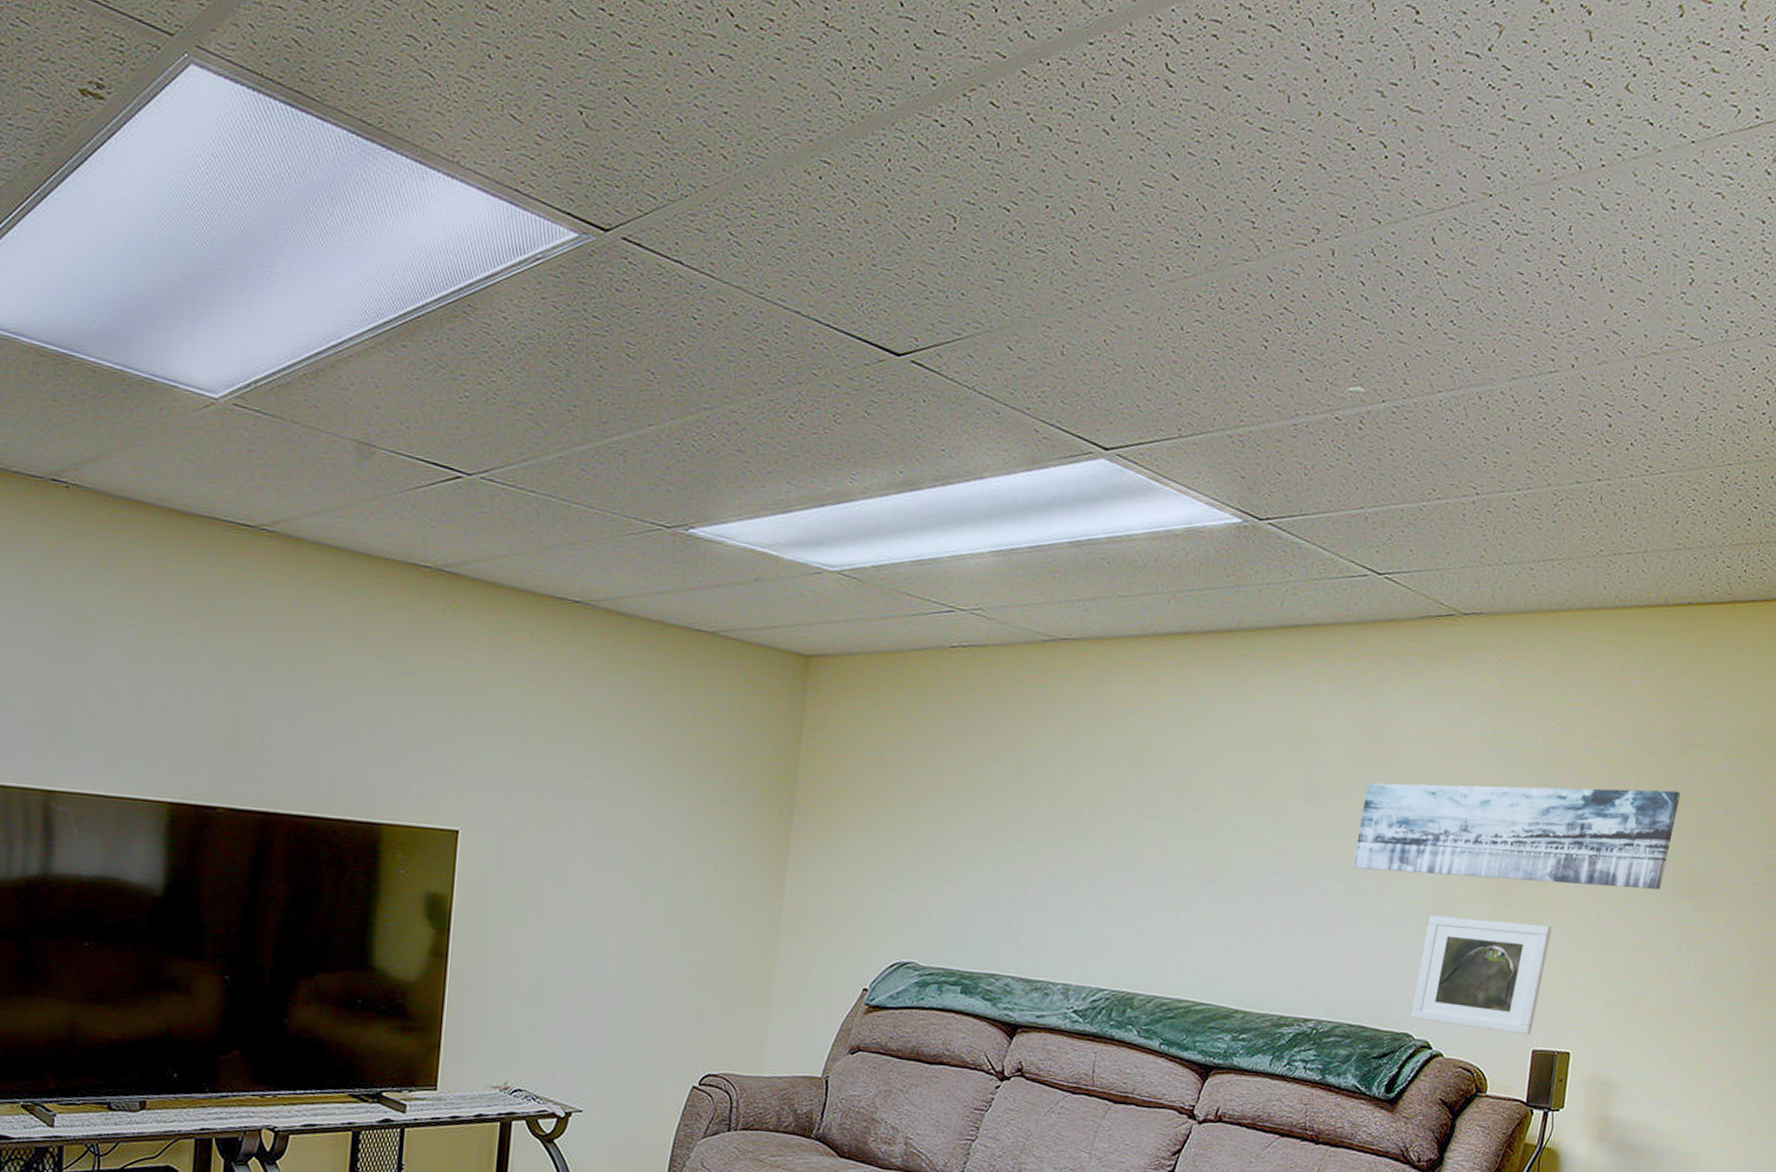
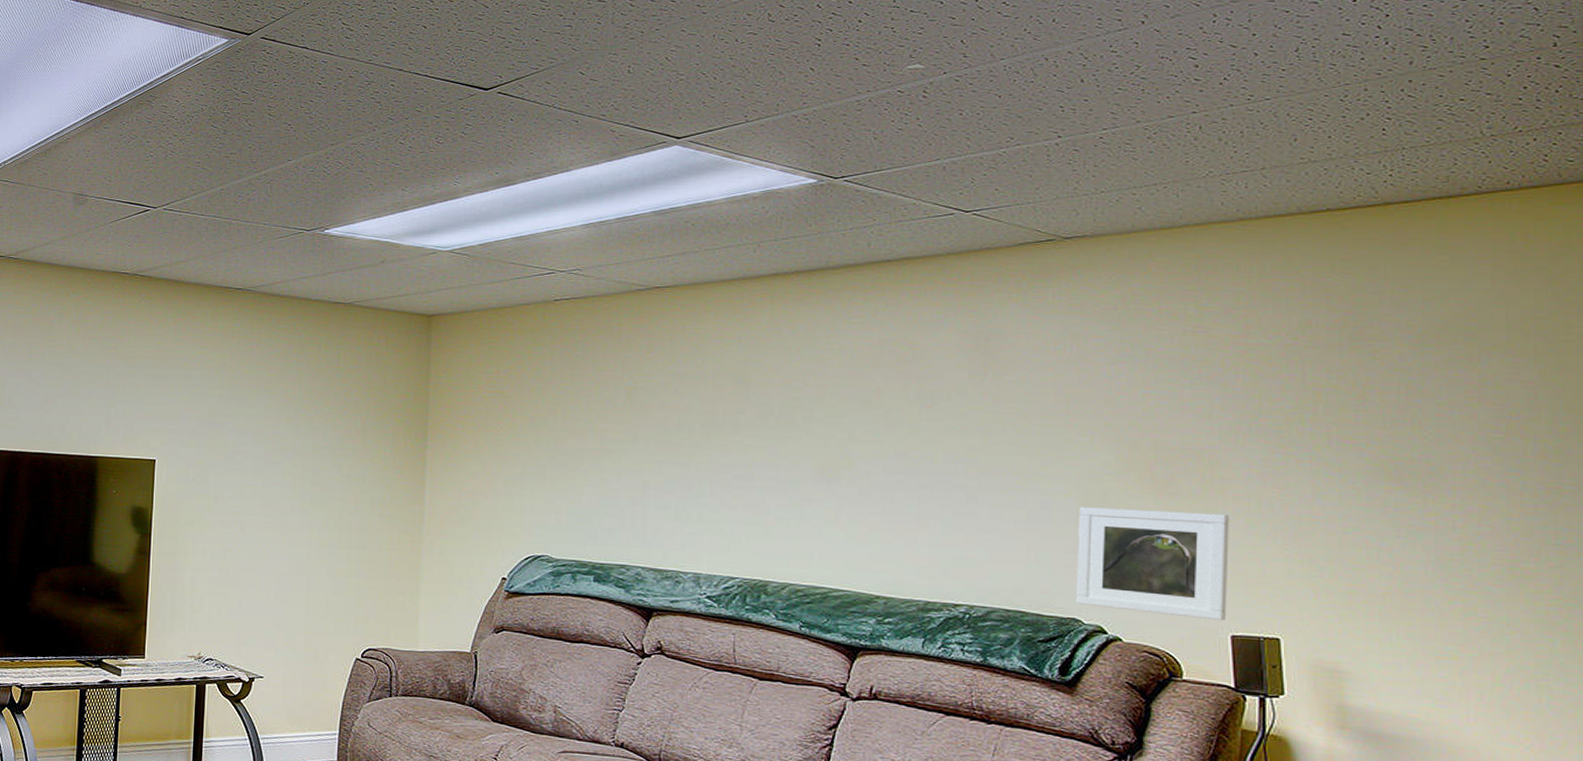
wall art: present [1352,782,1681,890] -> none [983,382,1361,477]

